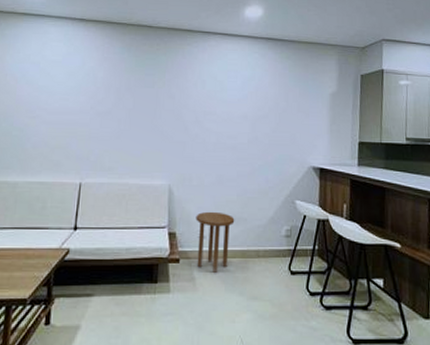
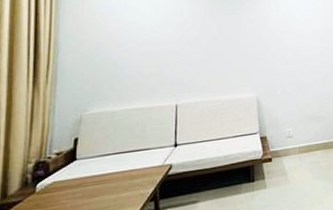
side table: present [196,211,235,274] -> none [282,114,315,166]

